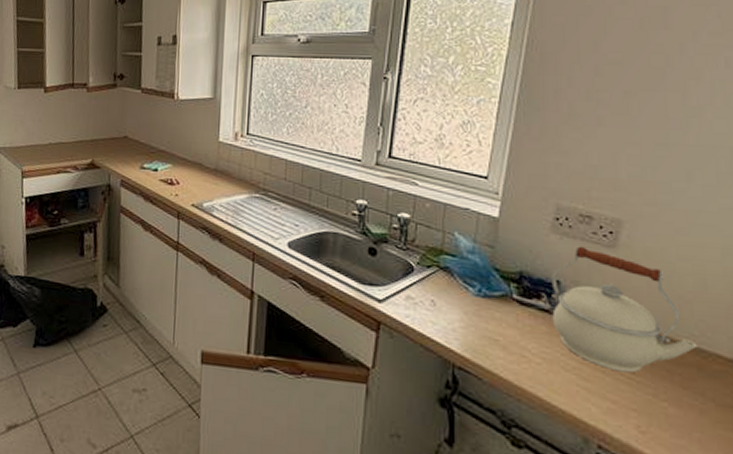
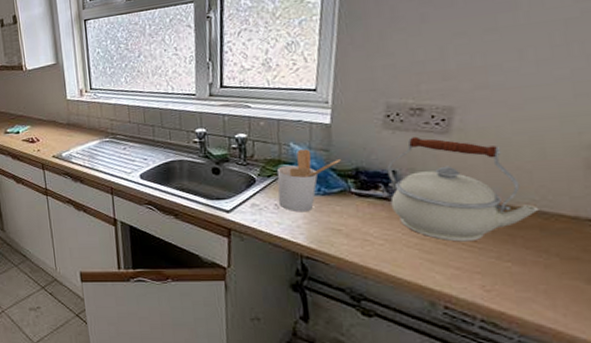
utensil holder: none [435,241,505,314] -> present [277,149,341,212]

